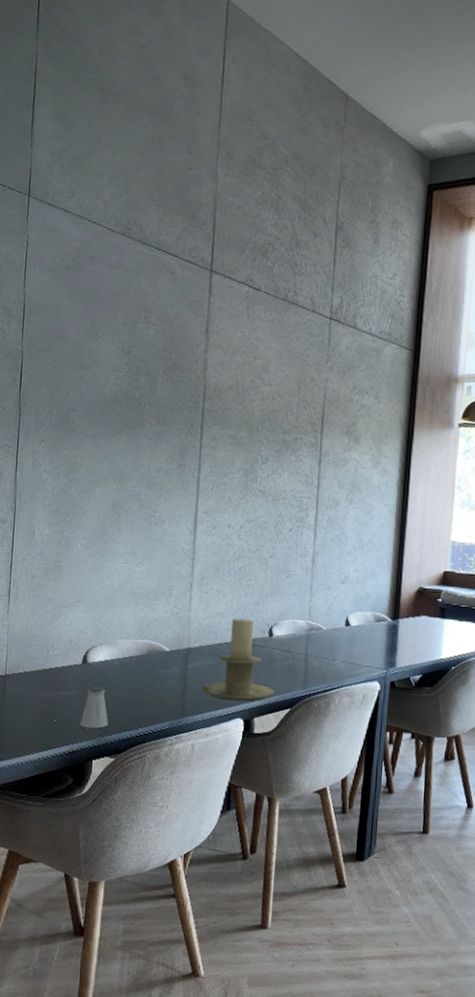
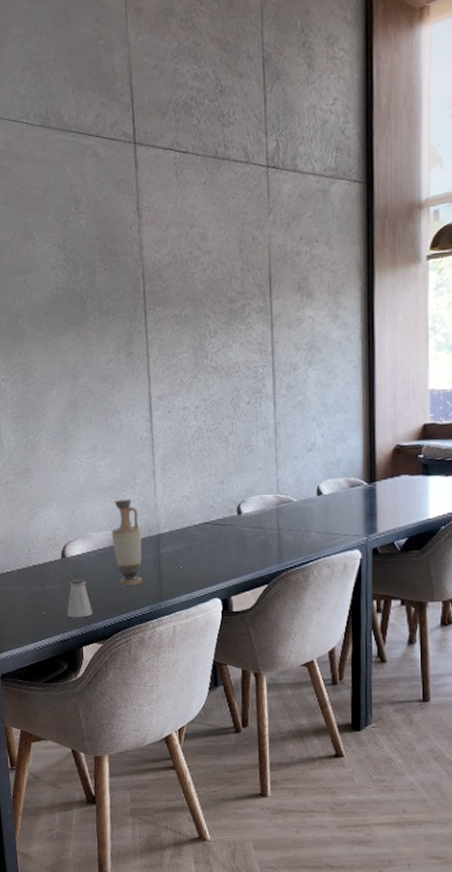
vase: none [139,608,171,699] -> present [111,499,143,586]
candle holder: present [201,618,275,702] -> none [176,499,250,582]

